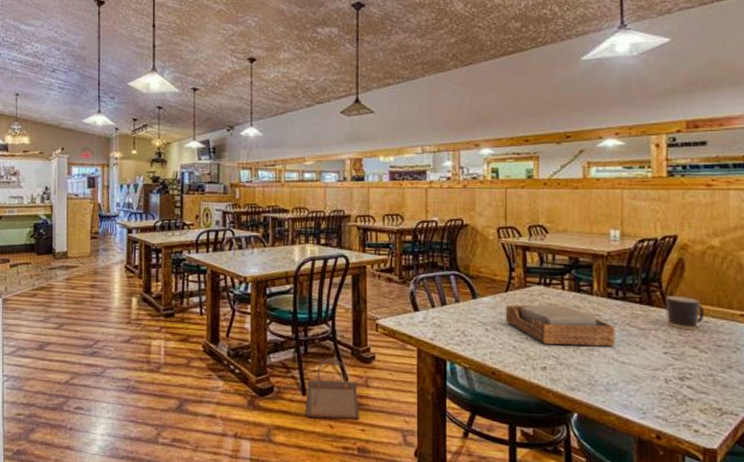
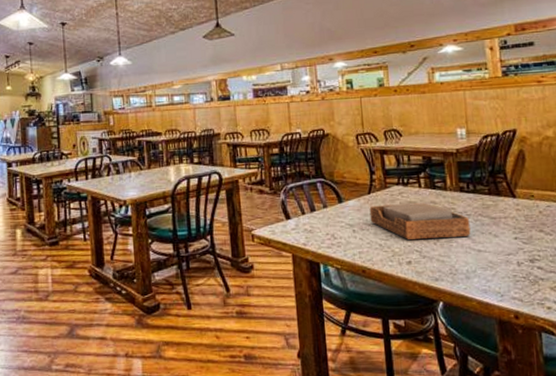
handbag: present [305,359,359,419] -> none [191,271,243,330]
mug: present [665,295,704,329] -> none [511,184,546,215]

